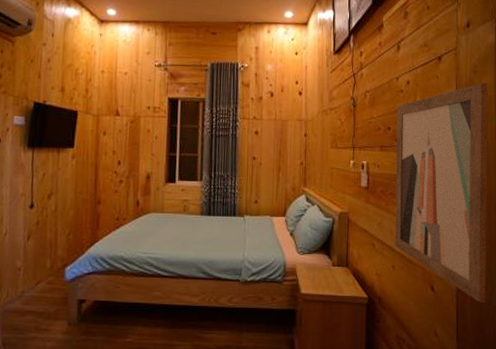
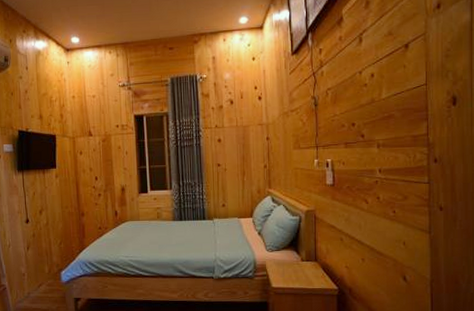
wall art: present [395,82,488,303] -> none [361,66,463,291]

